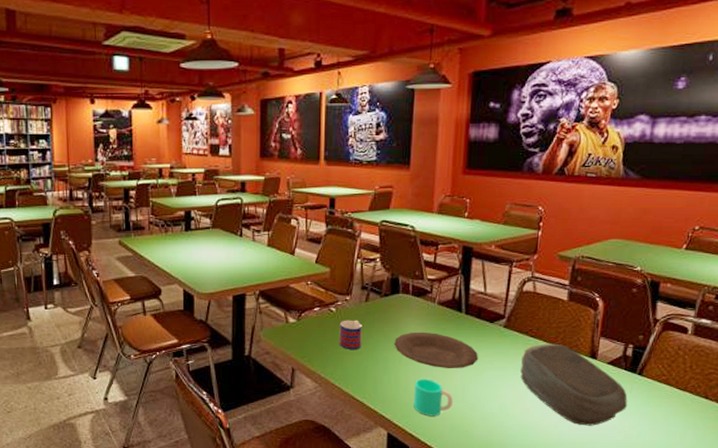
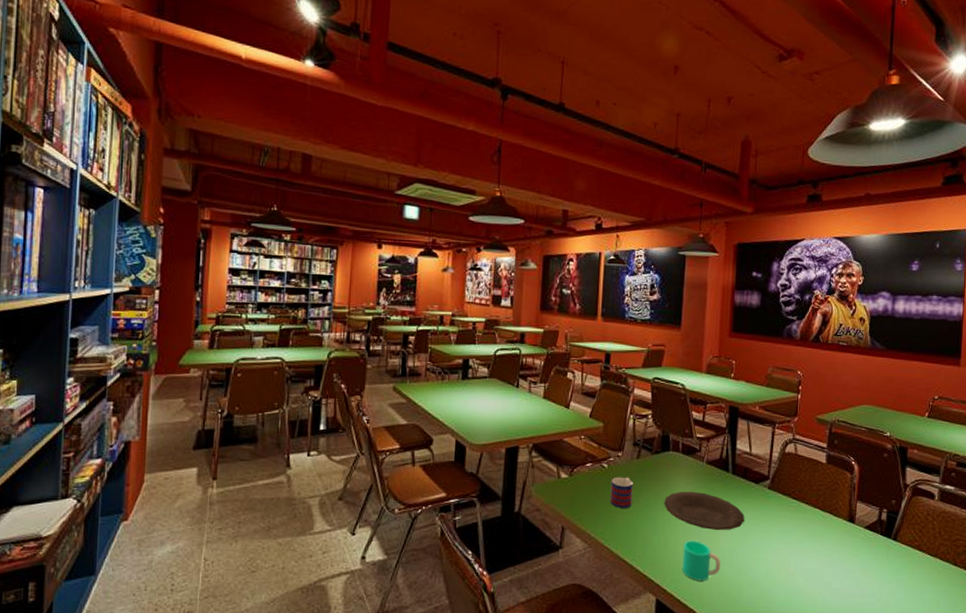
rock: present [519,343,628,426] -> none [784,506,885,593]

